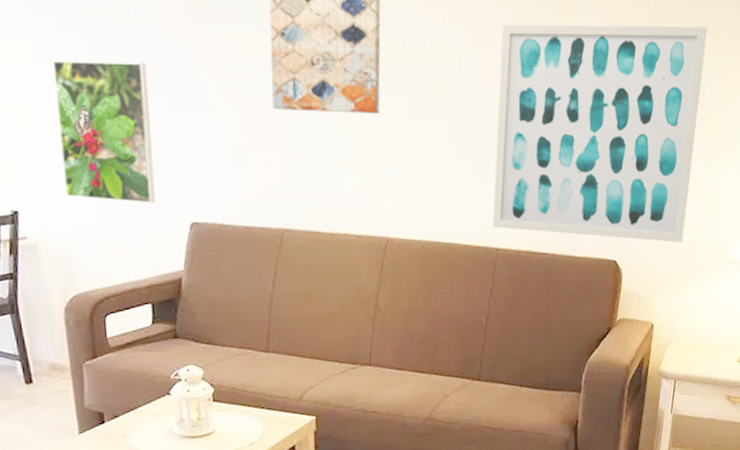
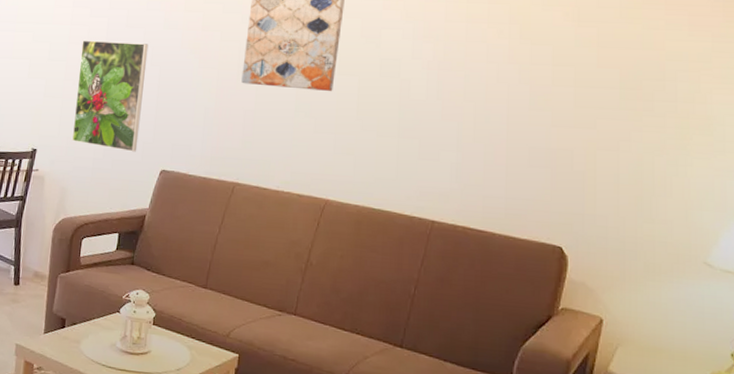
wall art: present [492,24,708,243] -> none [430,19,681,237]

